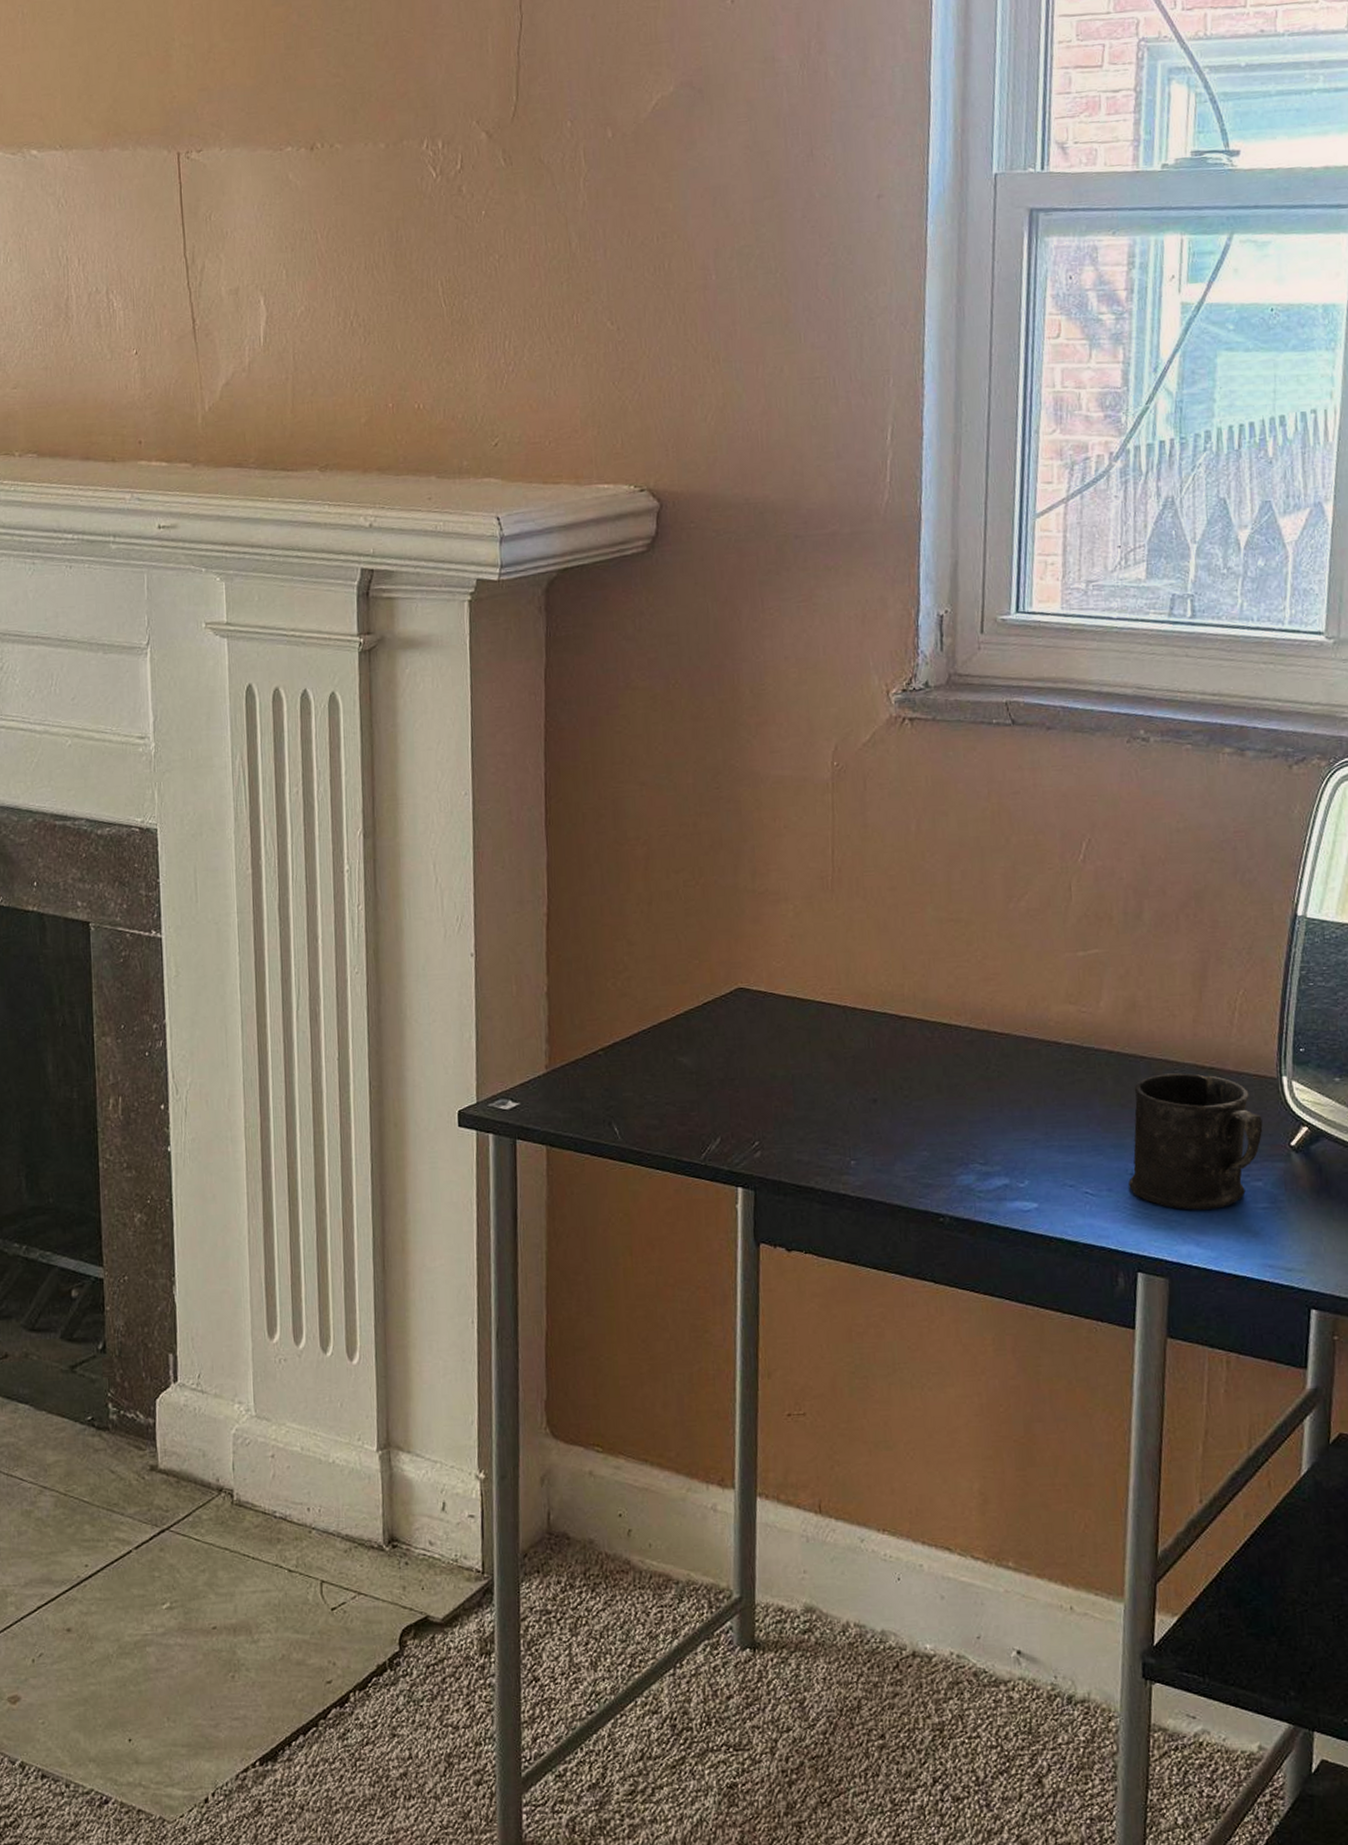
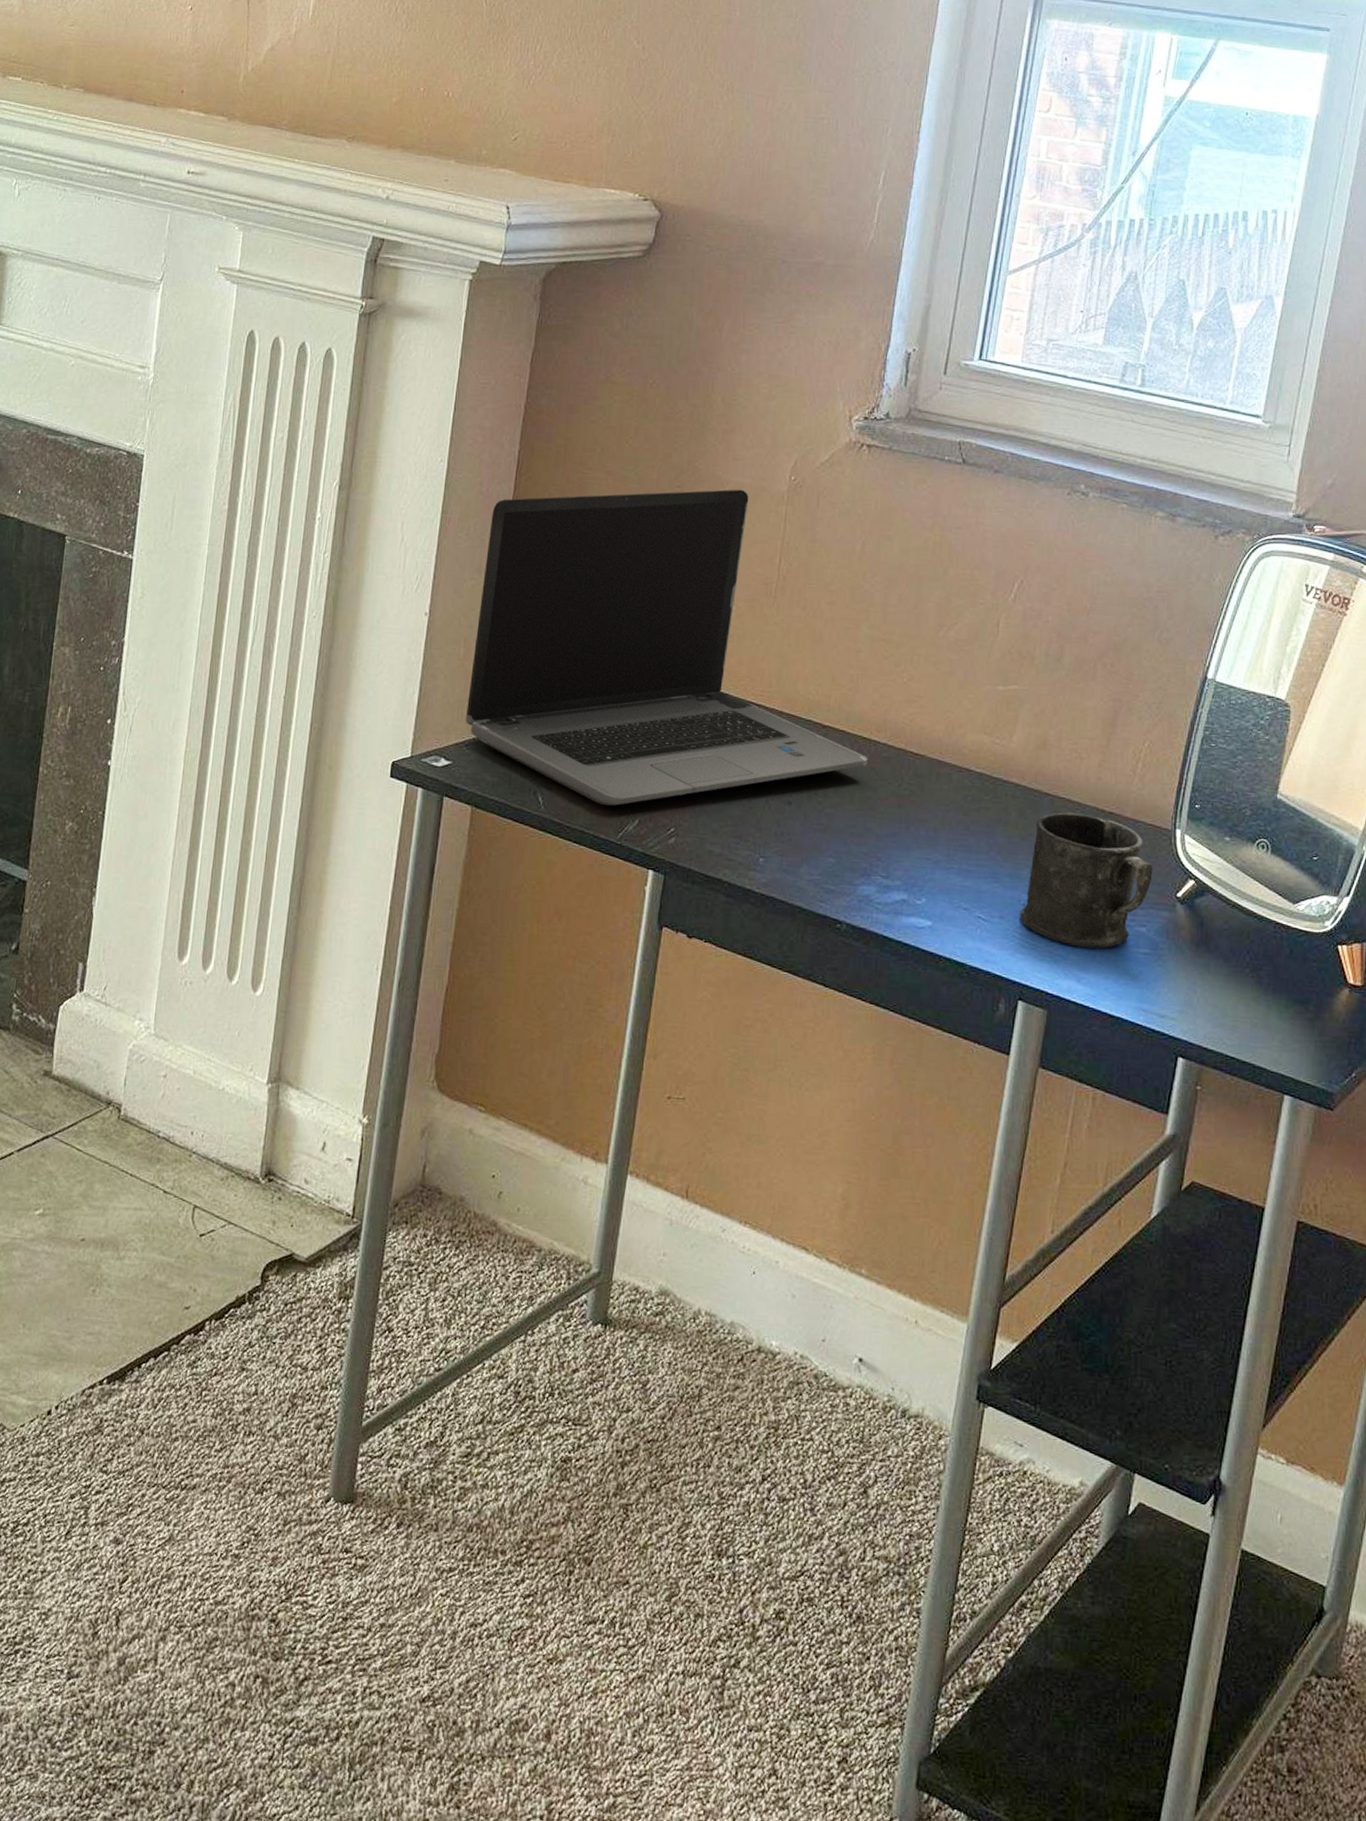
laptop computer: none [525,782,952,1128] -> present [465,489,869,806]

